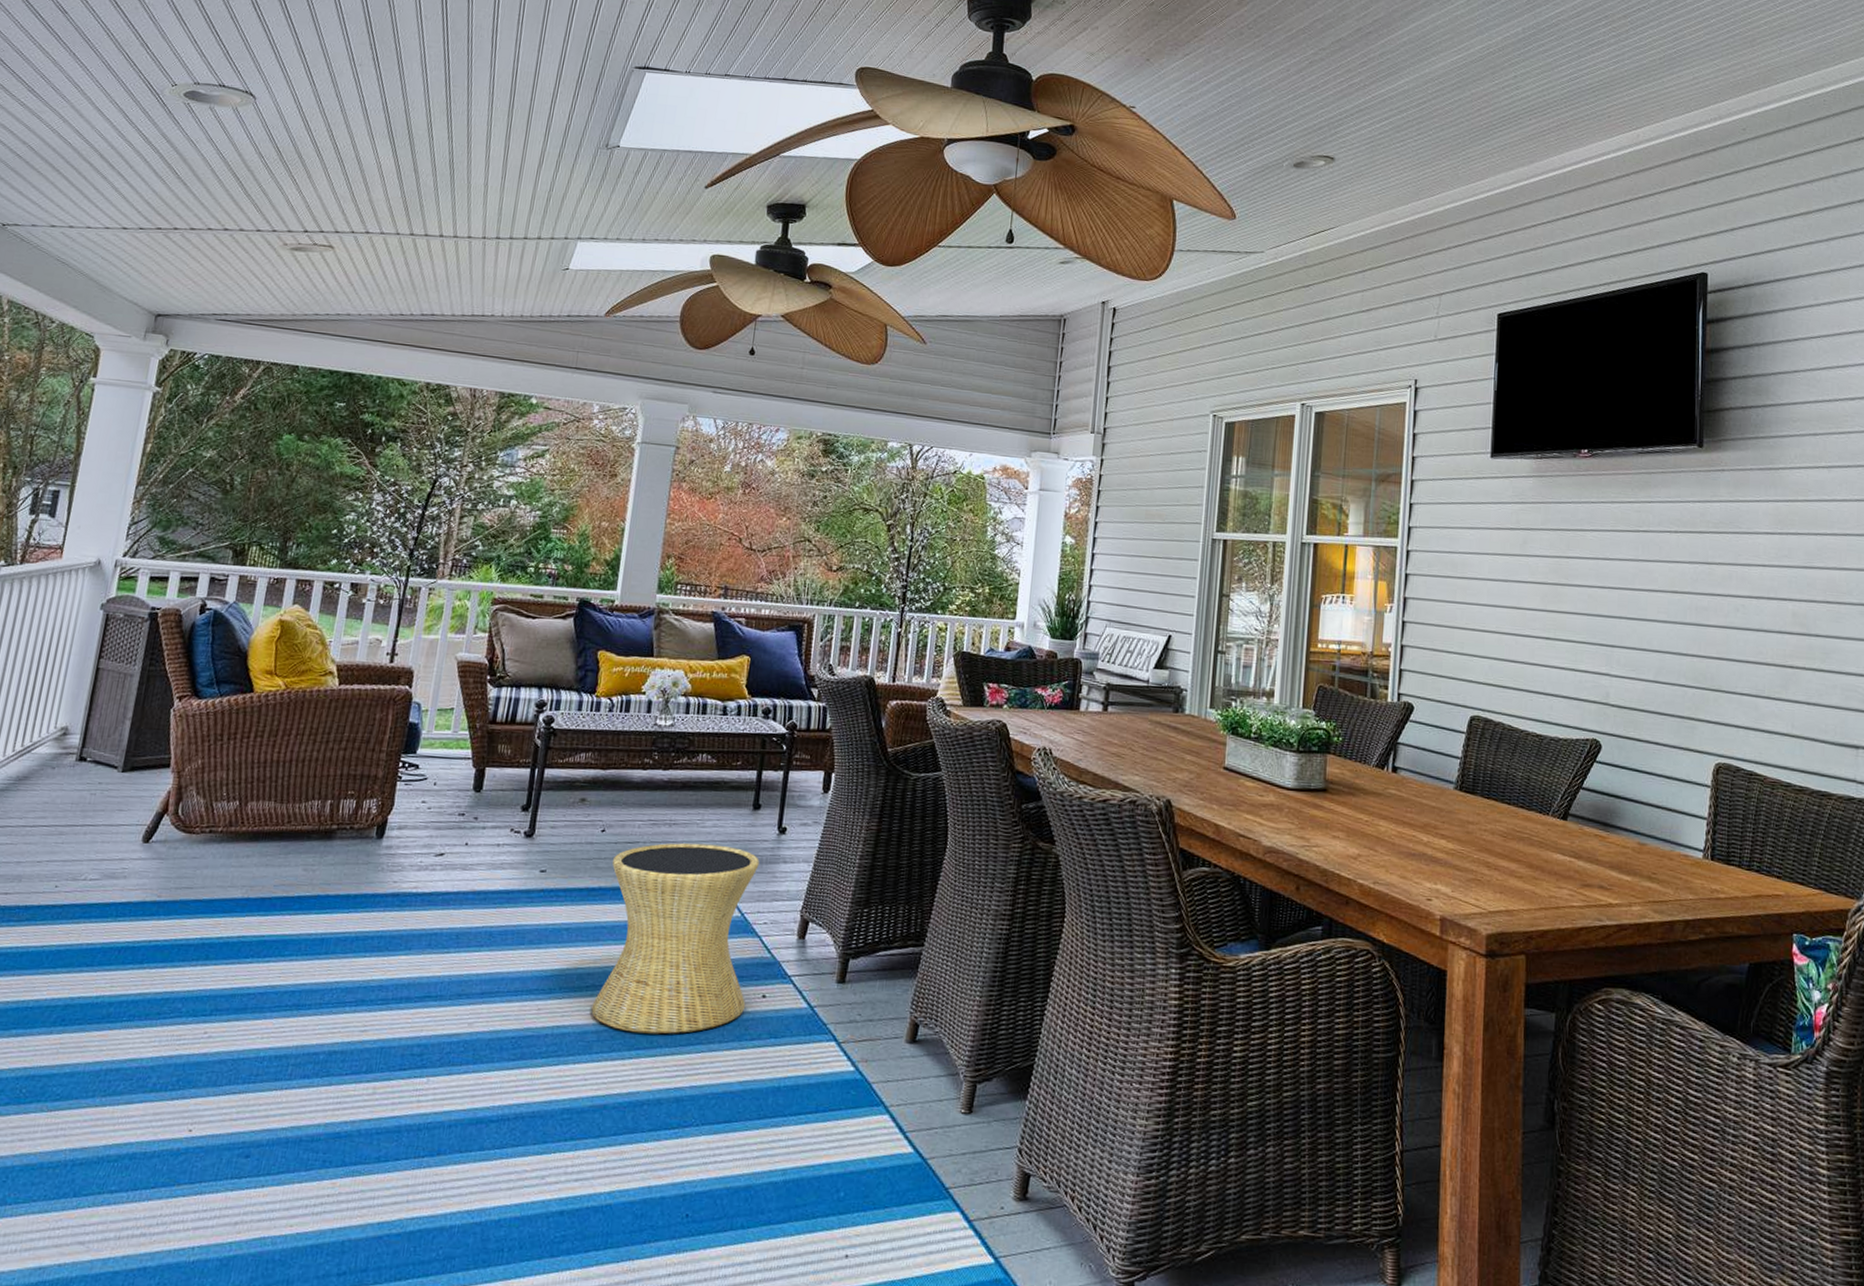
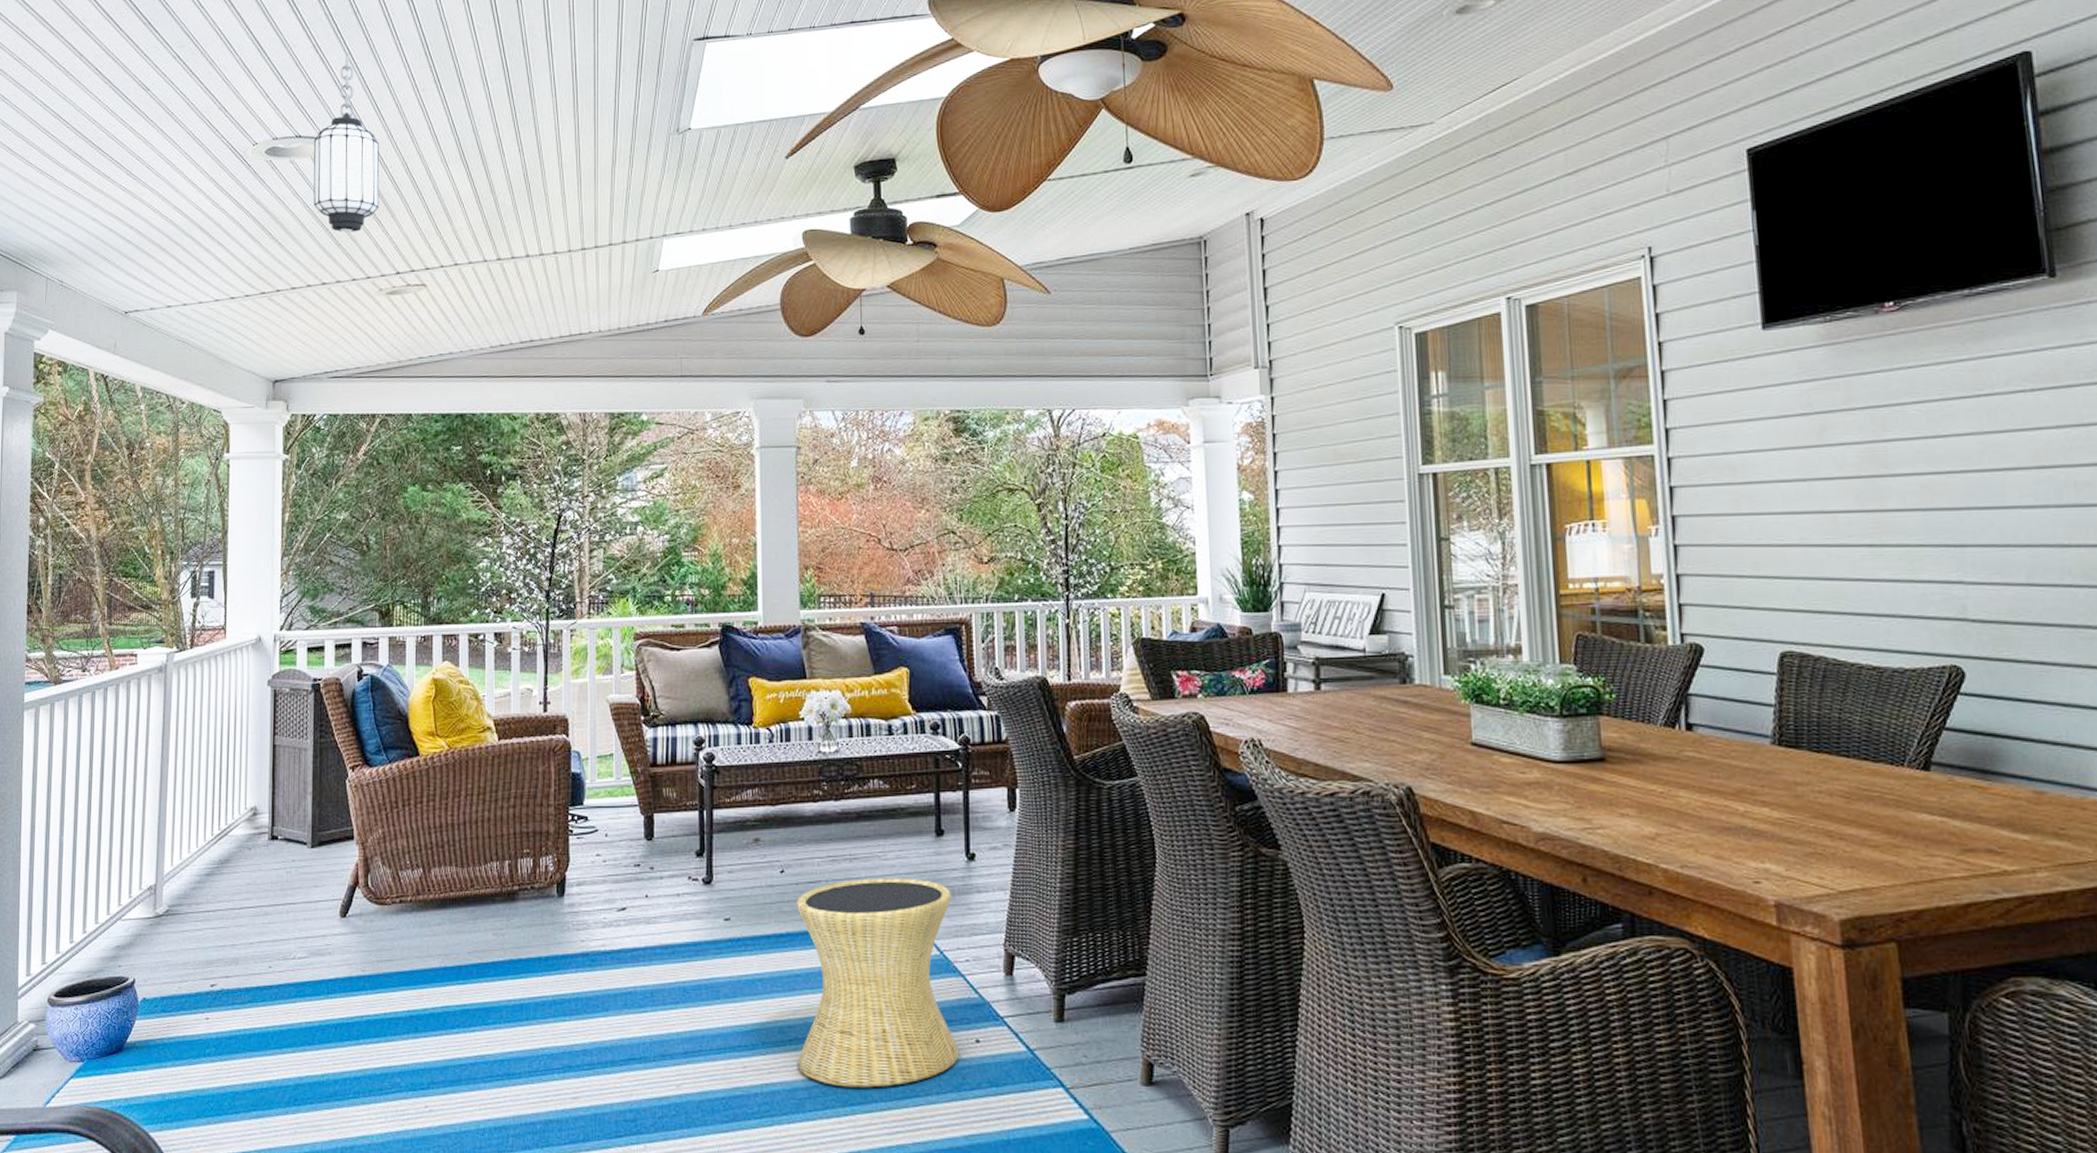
hanging lantern: none [227,18,306,186] -> present [313,55,380,233]

